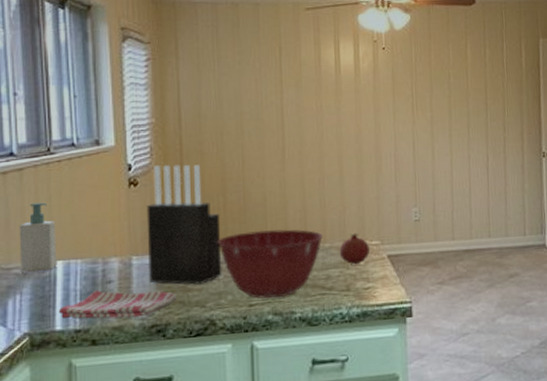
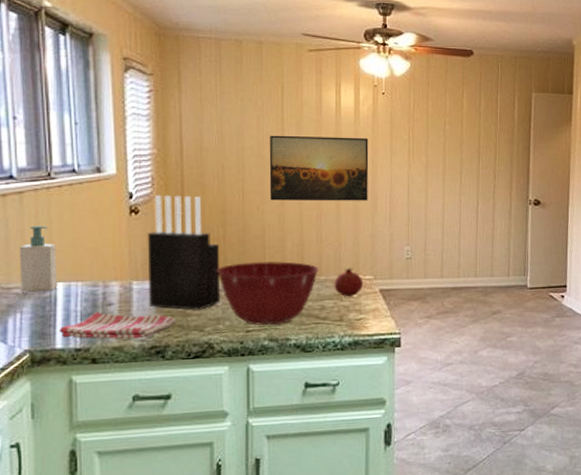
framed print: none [268,95,372,166] -> present [269,135,369,201]

